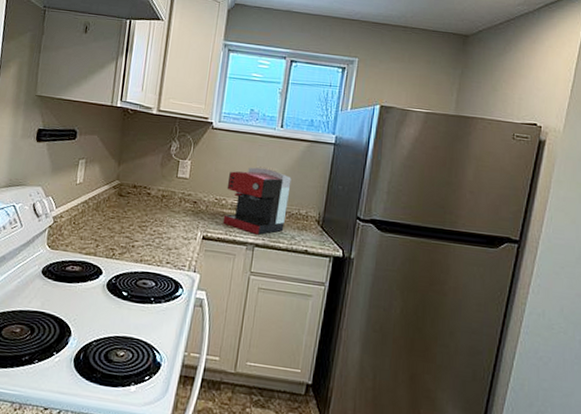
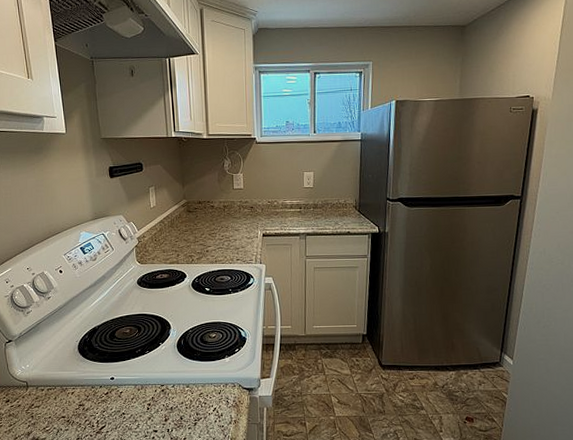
coffee maker: present [222,167,292,235] -> none [276,170,329,226]

